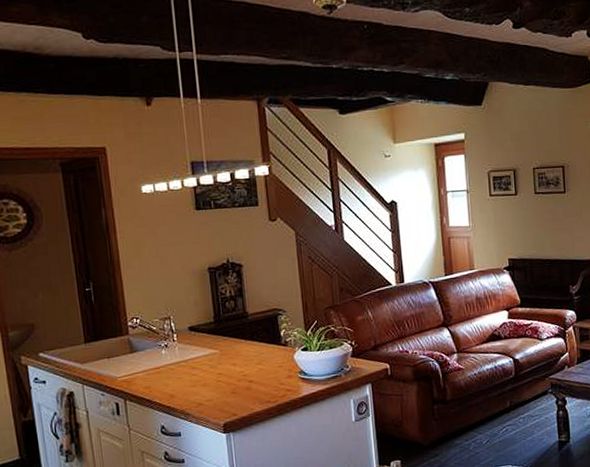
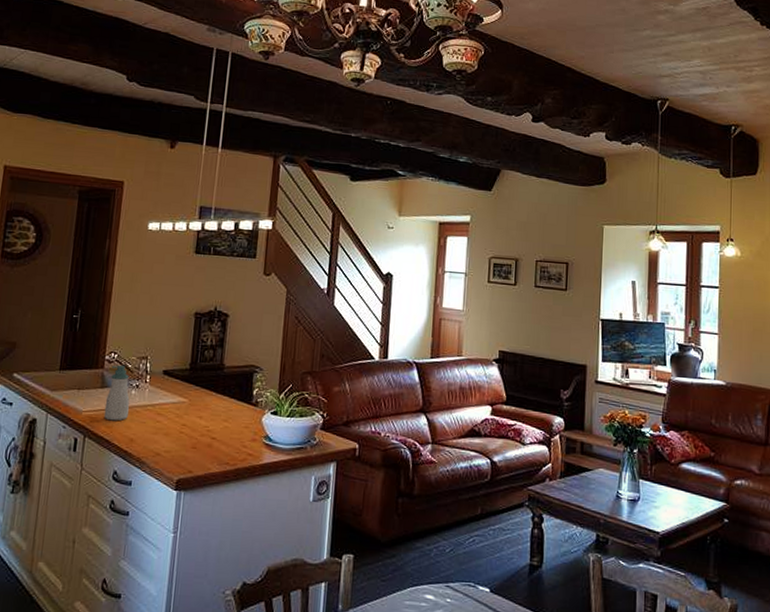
soap bottle: none [137,328,164,382] -> present [103,364,130,421]

